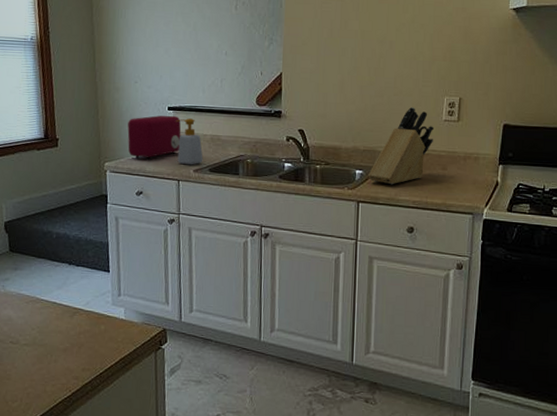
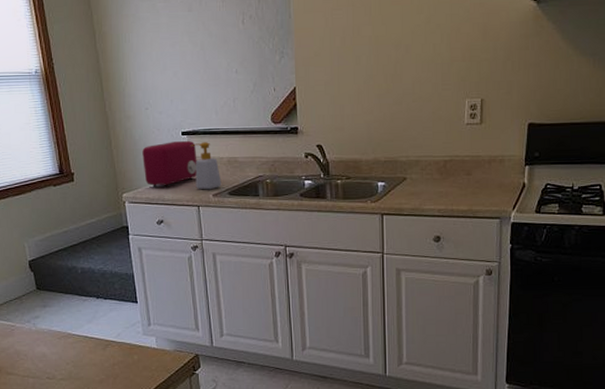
knife block: present [368,106,435,185] -> none [391,112,457,195]

